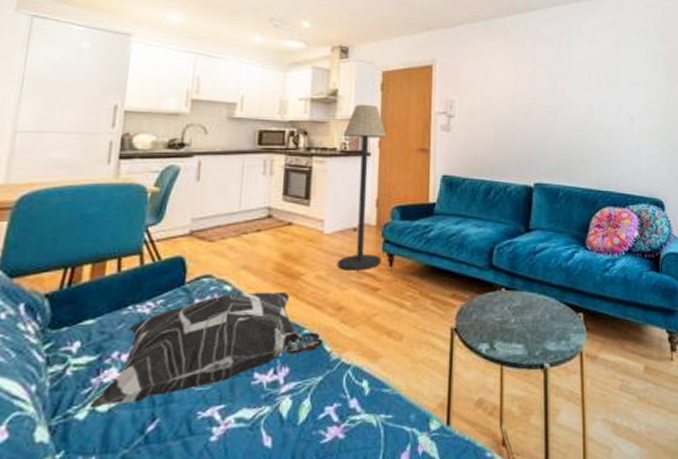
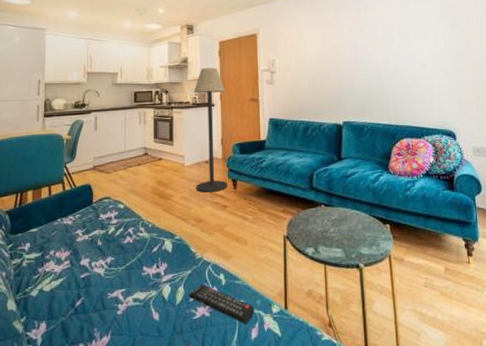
decorative pillow: present [89,291,323,409] -> none [38,208,190,289]
remote control: none [316,394,407,447] -> present [188,284,255,324]

